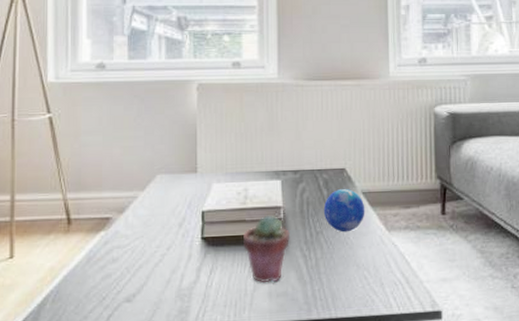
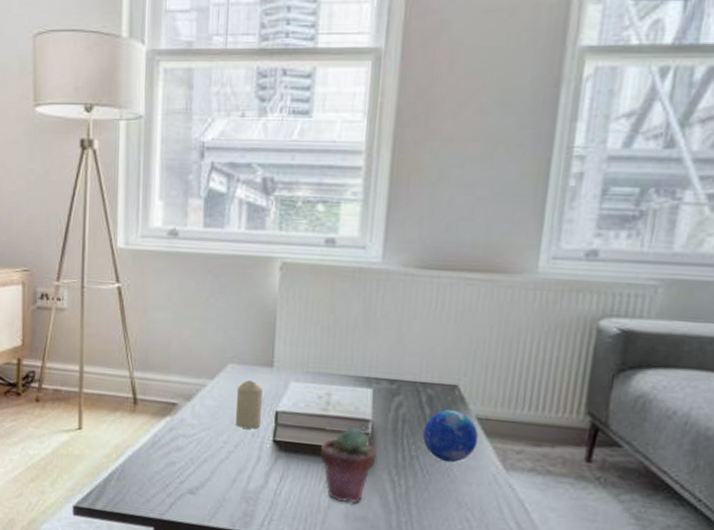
candle: none [166,187,189,231] -> present [235,380,263,429]

